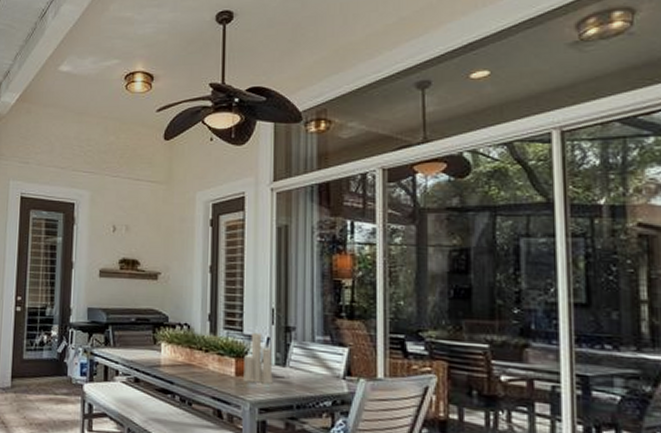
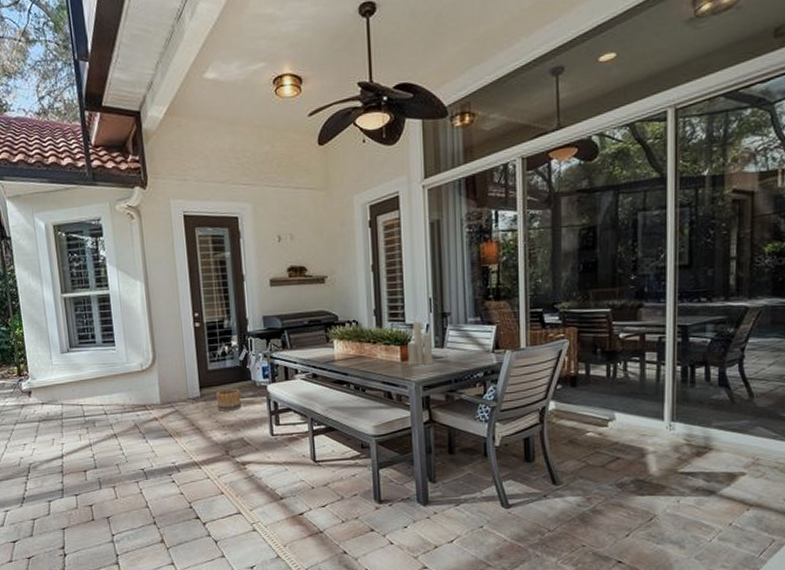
basket: none [26,382,54,408] -> present [216,388,242,411]

